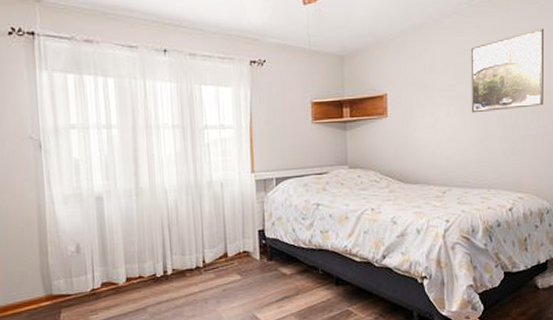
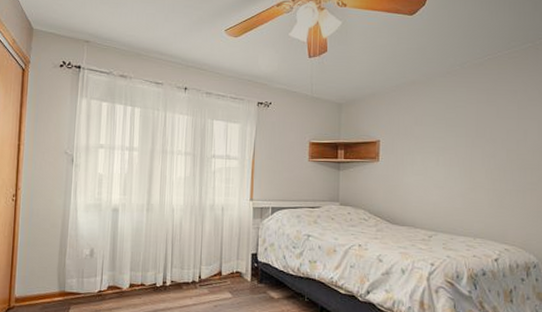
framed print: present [470,29,545,113] -> none [460,92,534,165]

